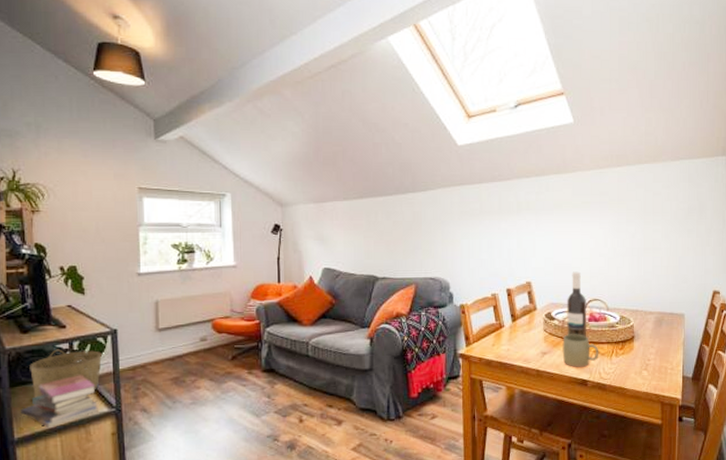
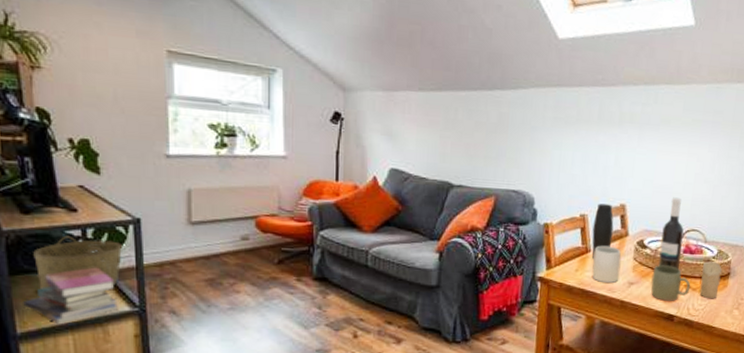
vase: none [504,283,522,333] -> present [592,203,614,259]
mug: none [507,320,533,355] -> present [592,245,622,284]
candle: none [607,327,626,362] -> present [699,261,722,299]

